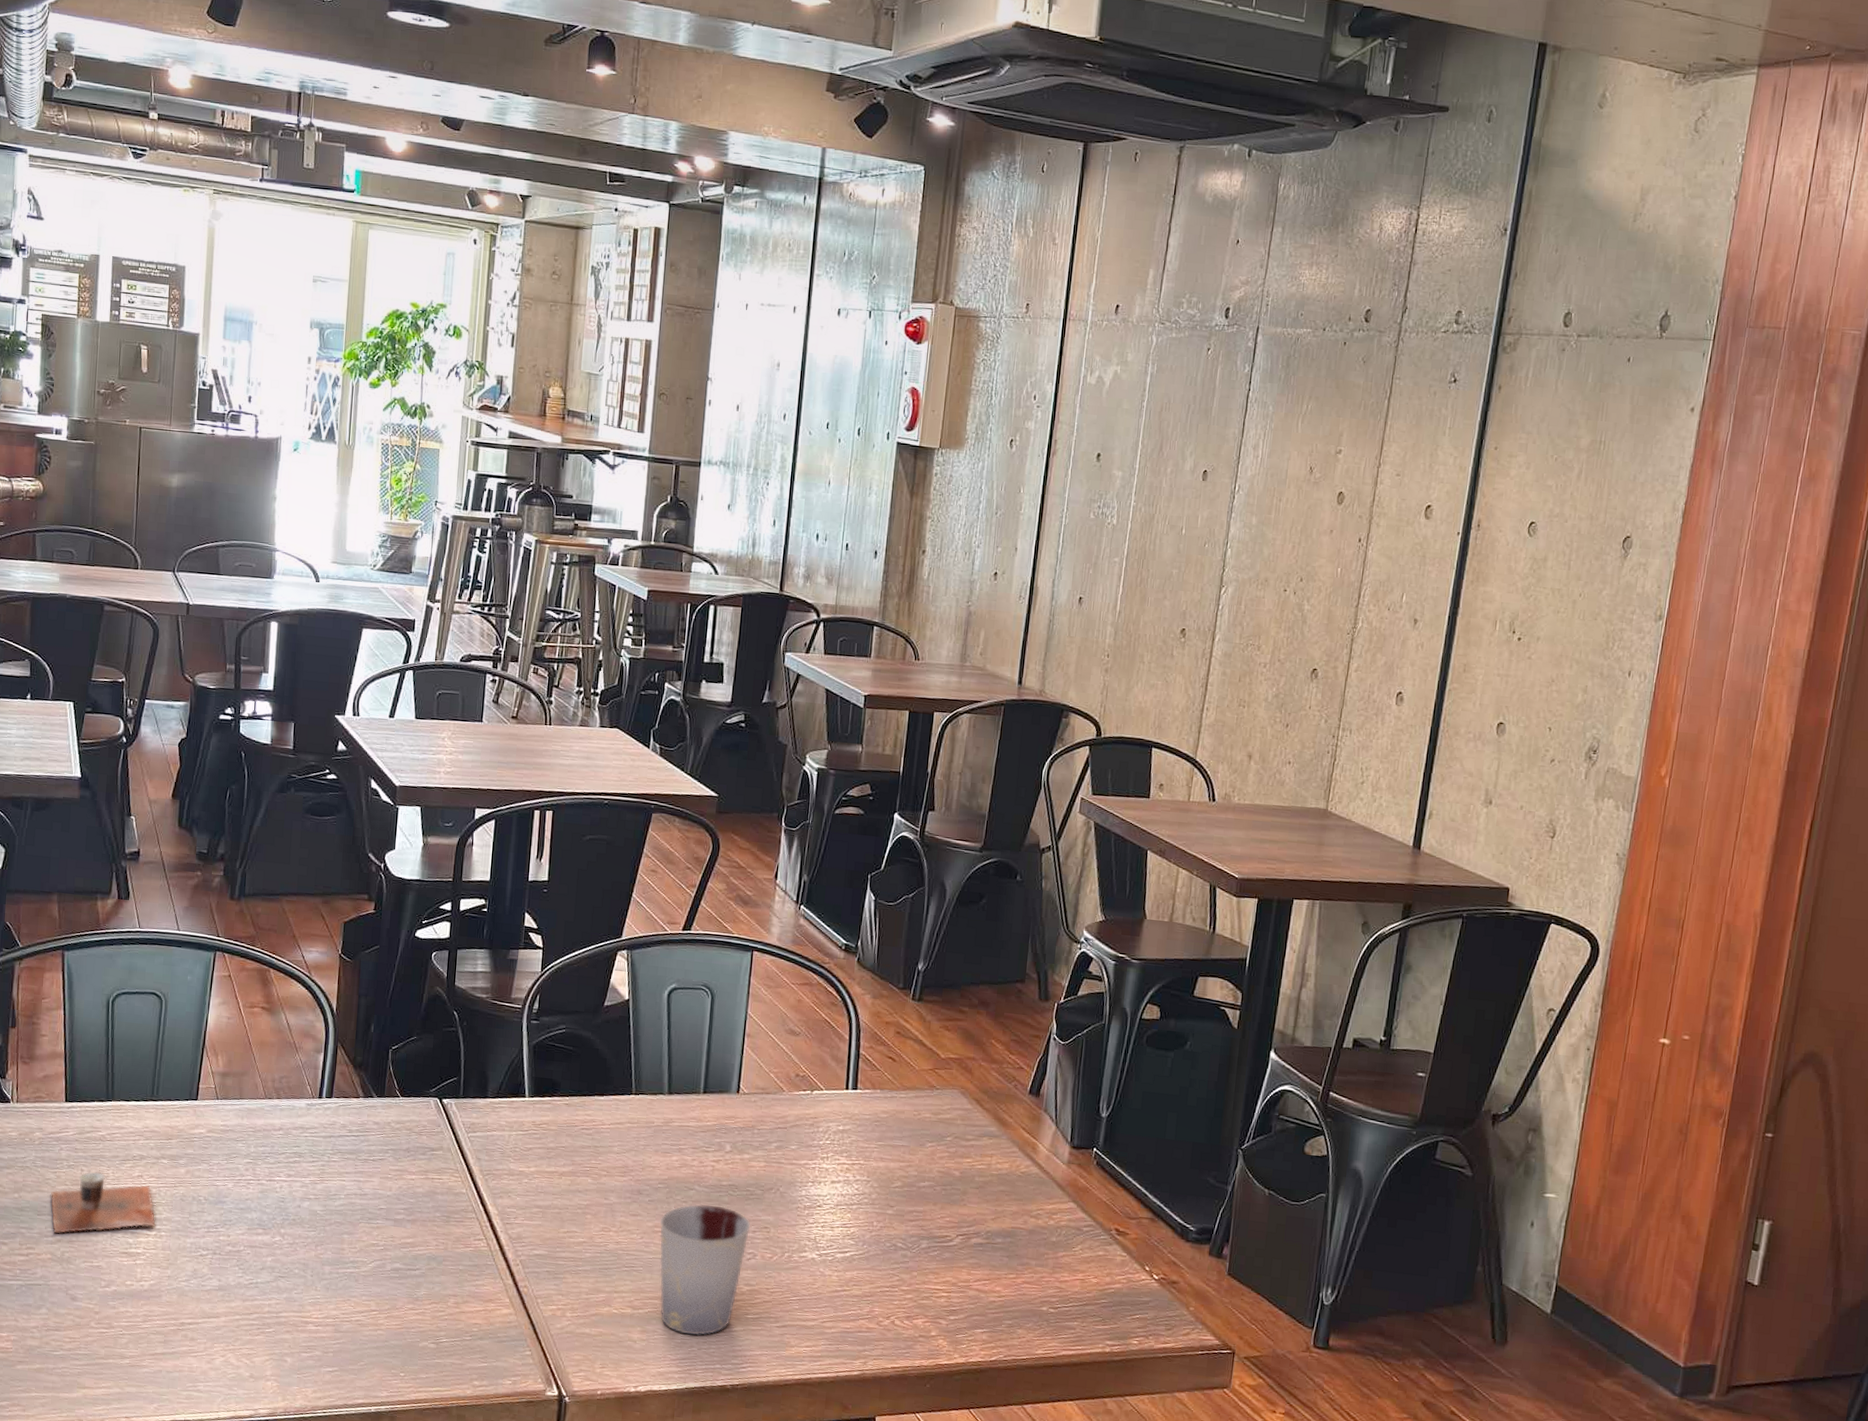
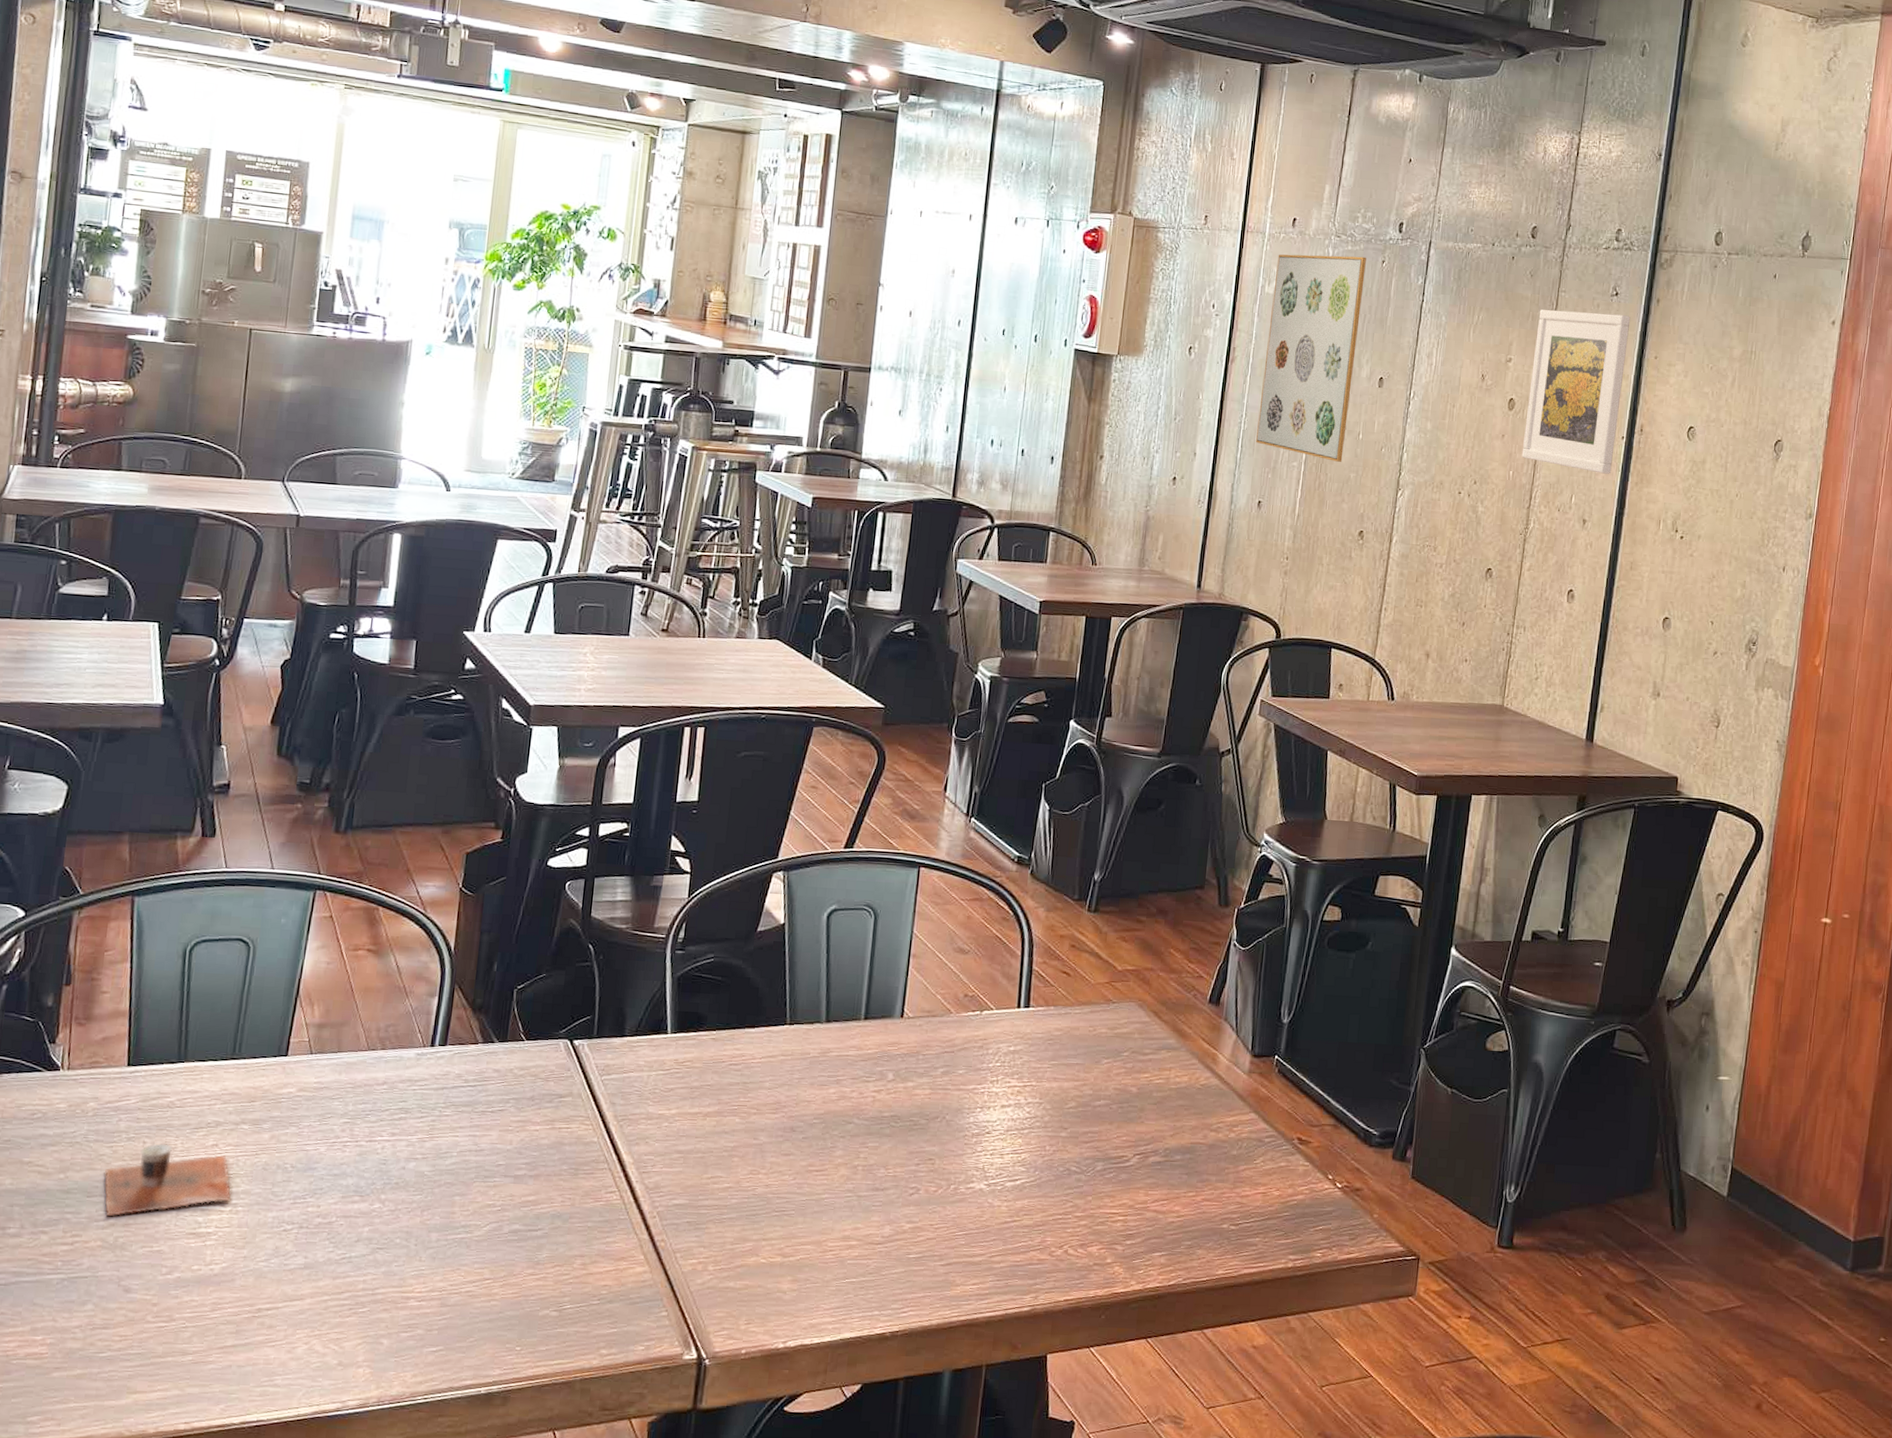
cup: present [659,1204,751,1336] -> none [813,1139,914,1281]
wall art: none [1077,342,1191,558] -> present [1256,254,1366,462]
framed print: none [1350,397,1470,572] -> present [1521,309,1631,474]

